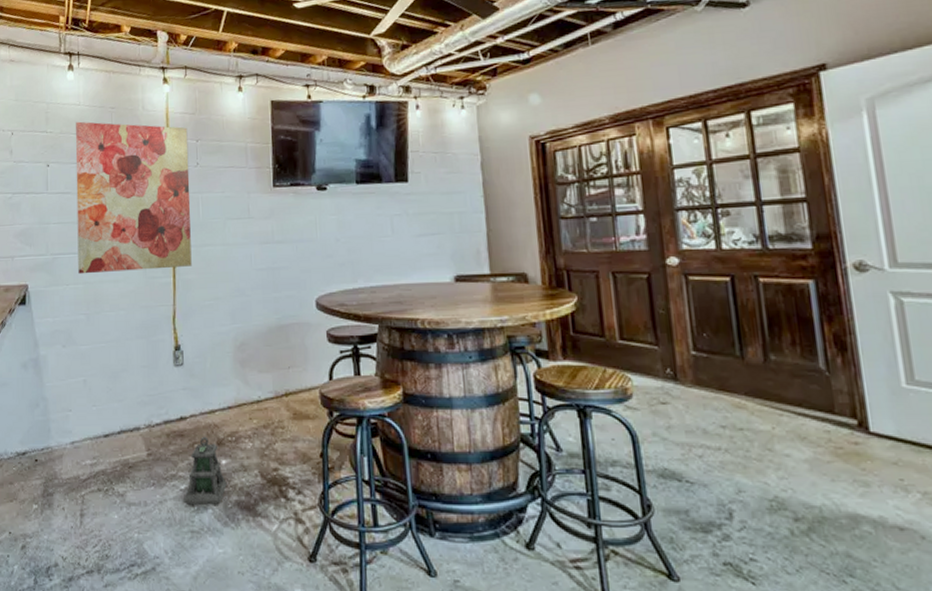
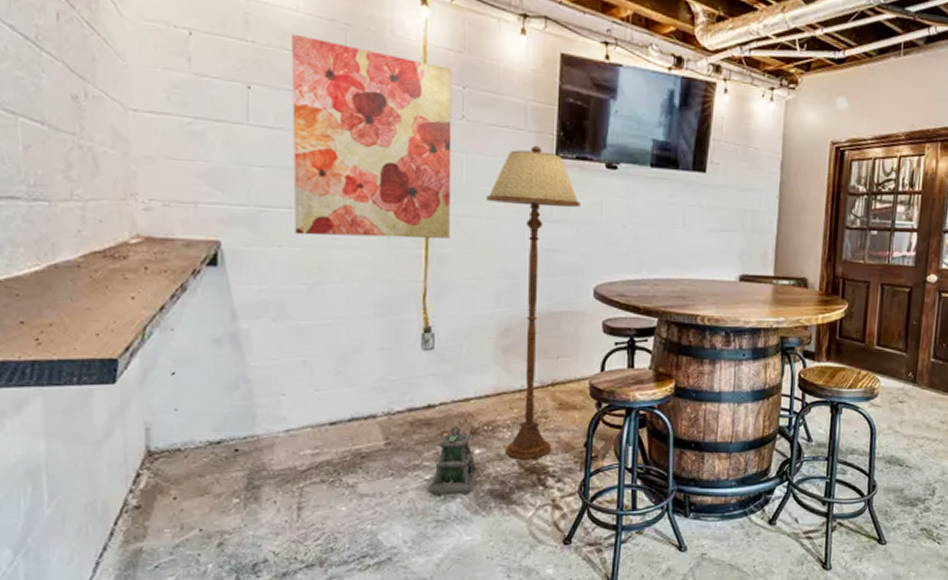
floor lamp: none [218,179,297,470] -> present [485,146,580,459]

